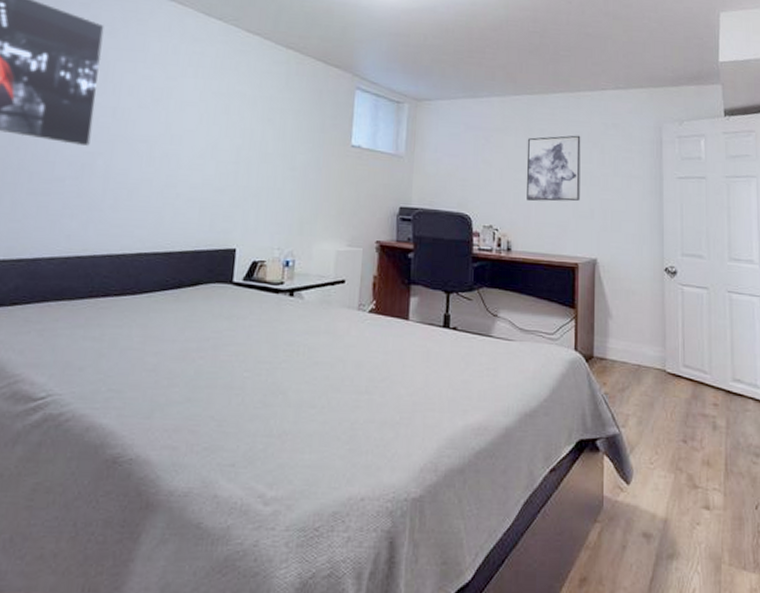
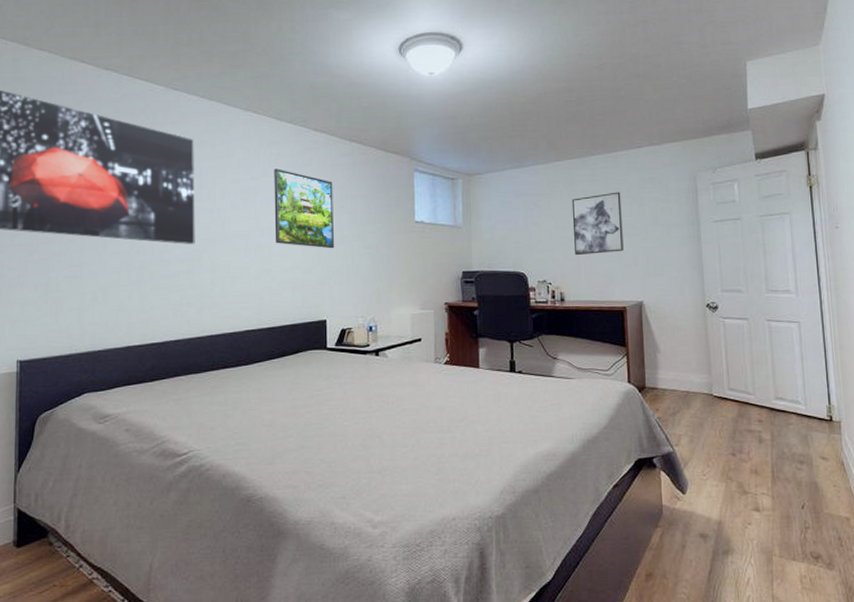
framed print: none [187,69,262,167] -> present [274,169,335,249]

